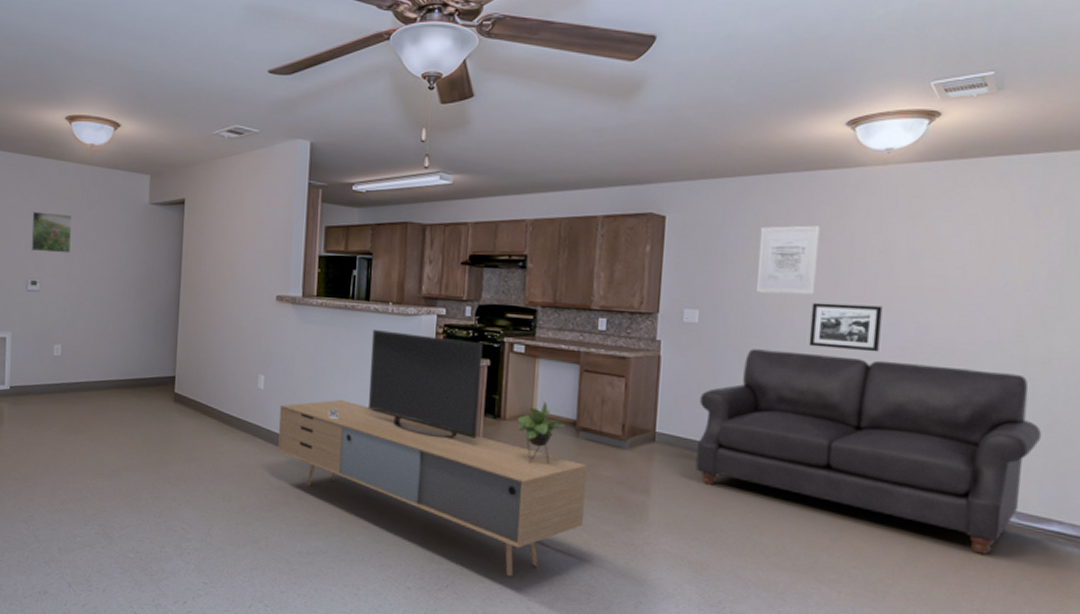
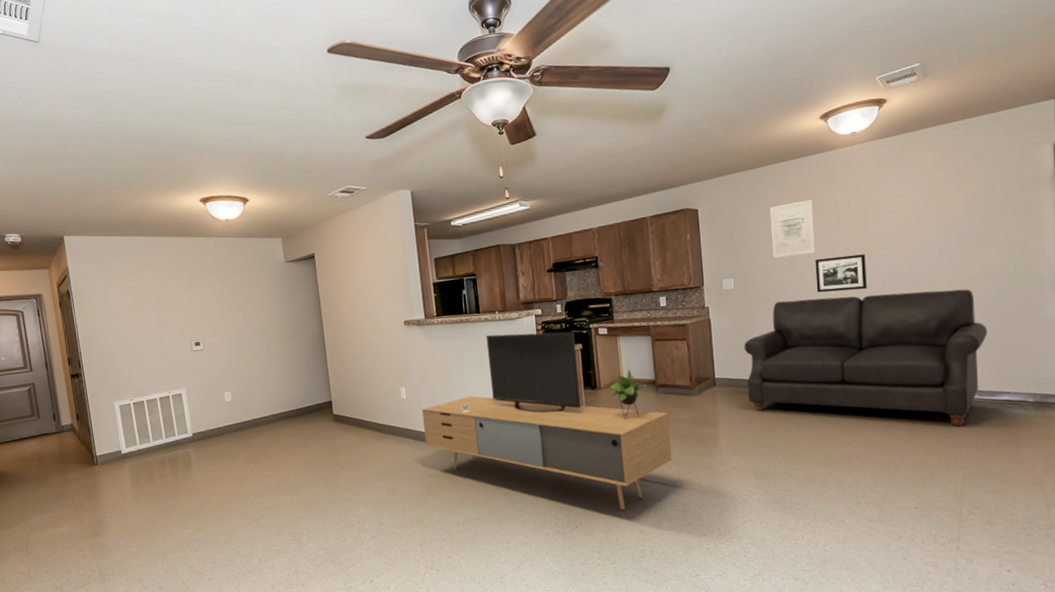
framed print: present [31,211,72,254] -> none [184,281,225,318]

